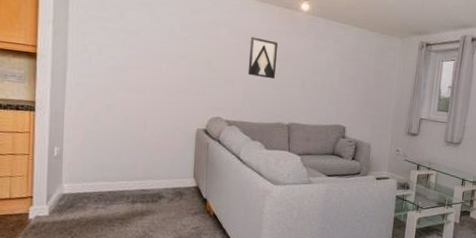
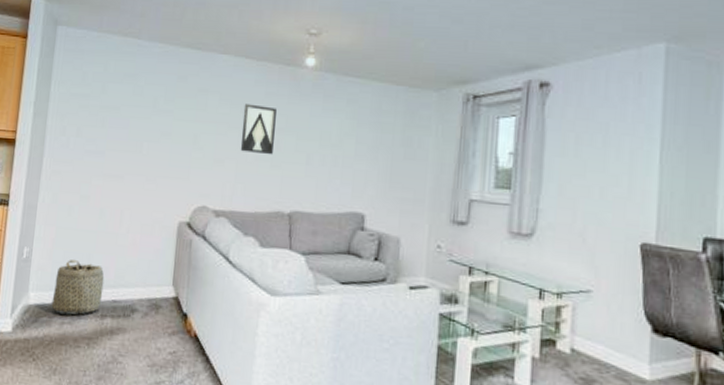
basket: none [85,157,133,202] -> present [51,259,105,315]

